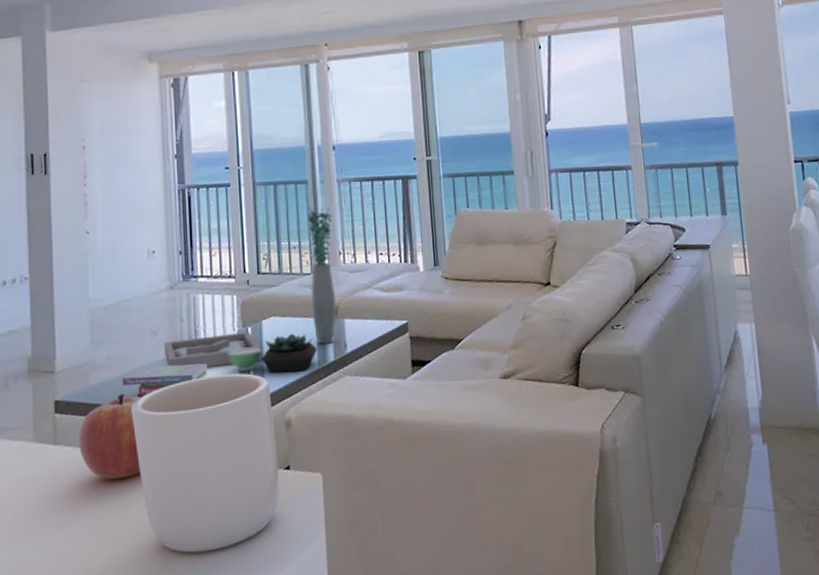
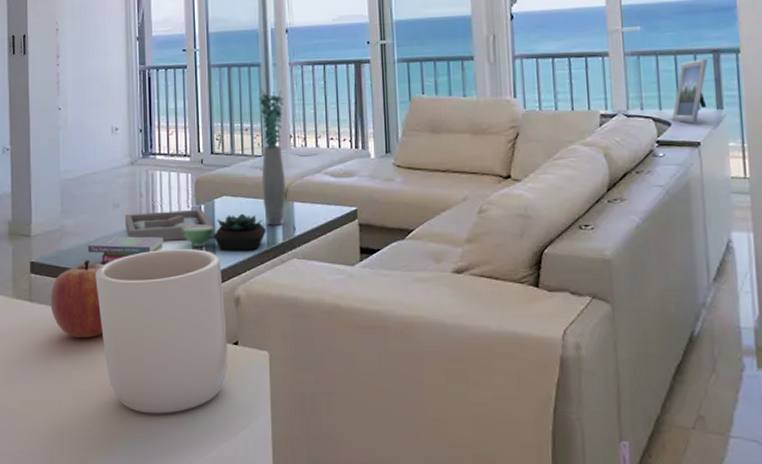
picture frame: none [685,171,714,228] -> present [671,59,707,123]

